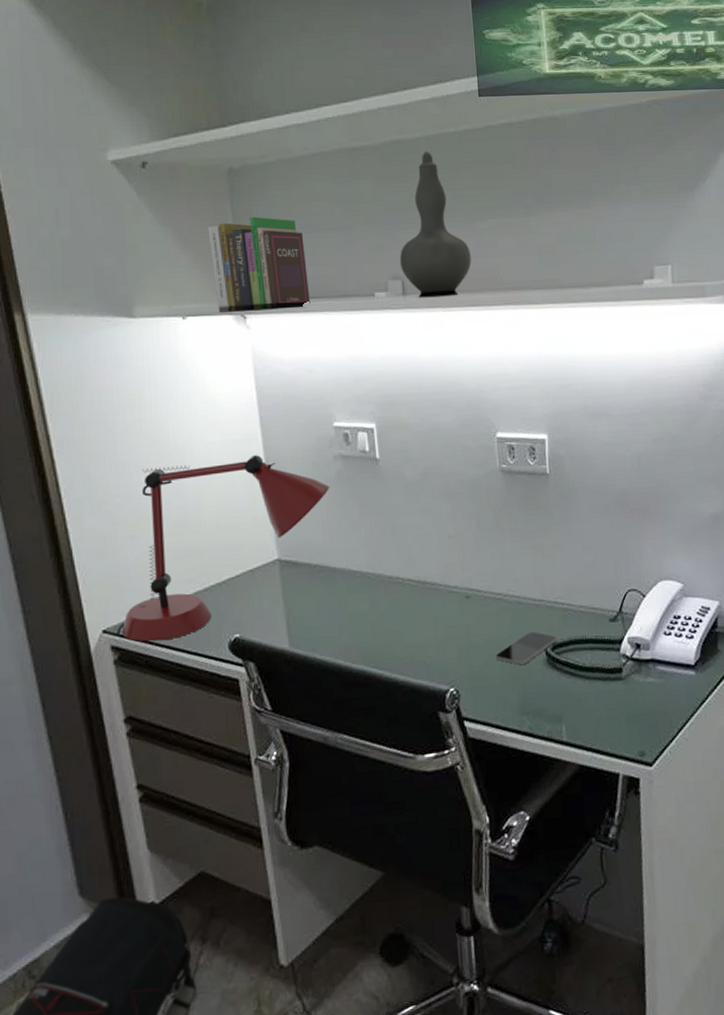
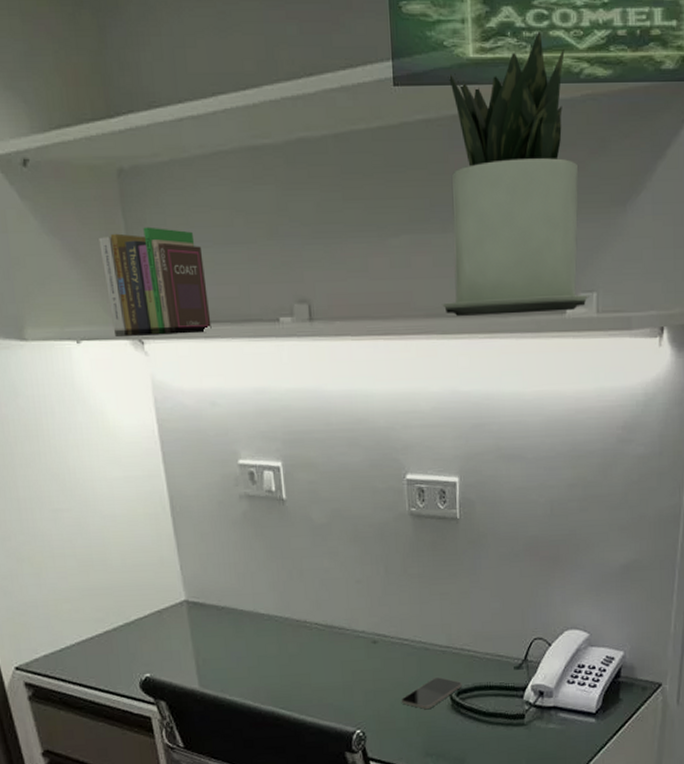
desk lamp: present [116,455,330,642] -> none [29,493,236,680]
decorative vase: present [399,150,472,298] -> none [305,151,383,325]
planter: none [526,52,665,289] -> present [441,32,589,317]

